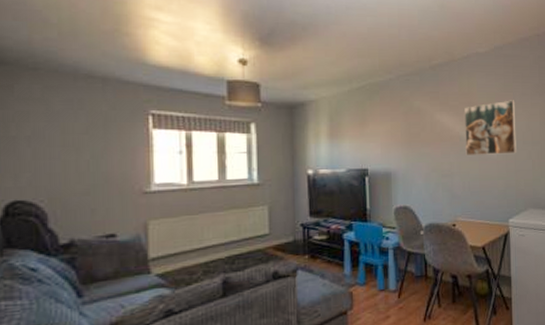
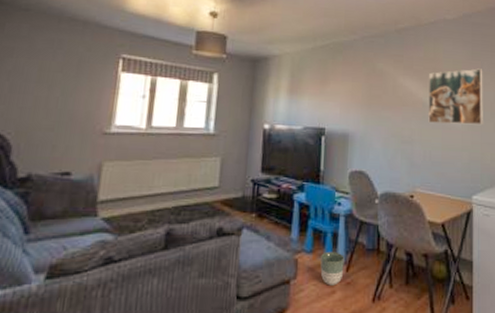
planter: none [374,281,396,312] -> present [320,251,345,286]

